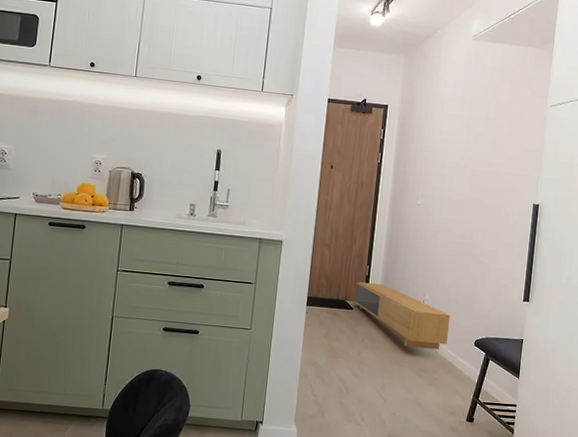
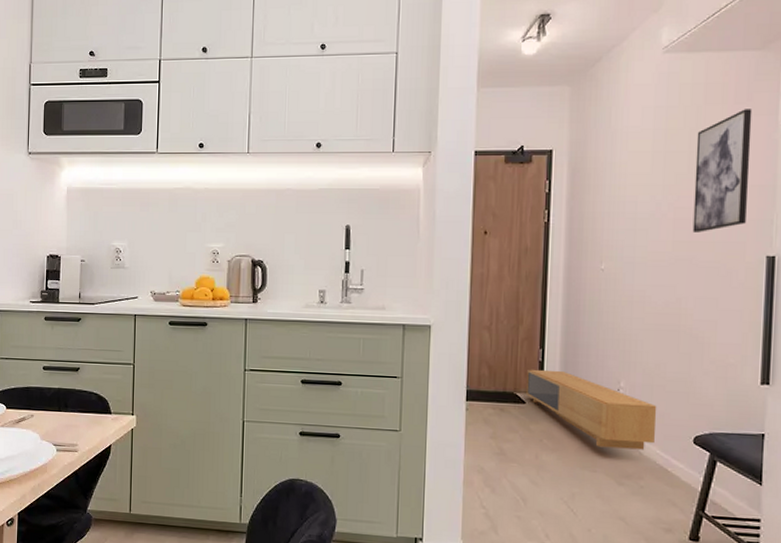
wall art: none [484,91,531,182] -> present [692,109,753,232]

